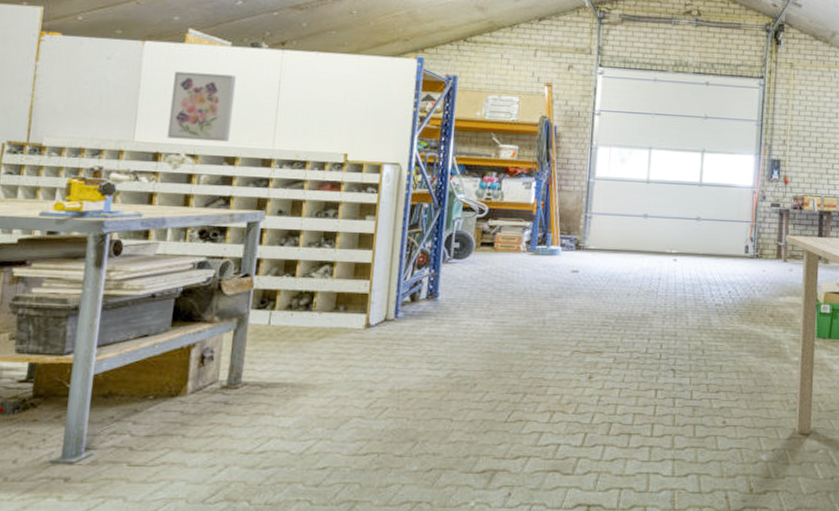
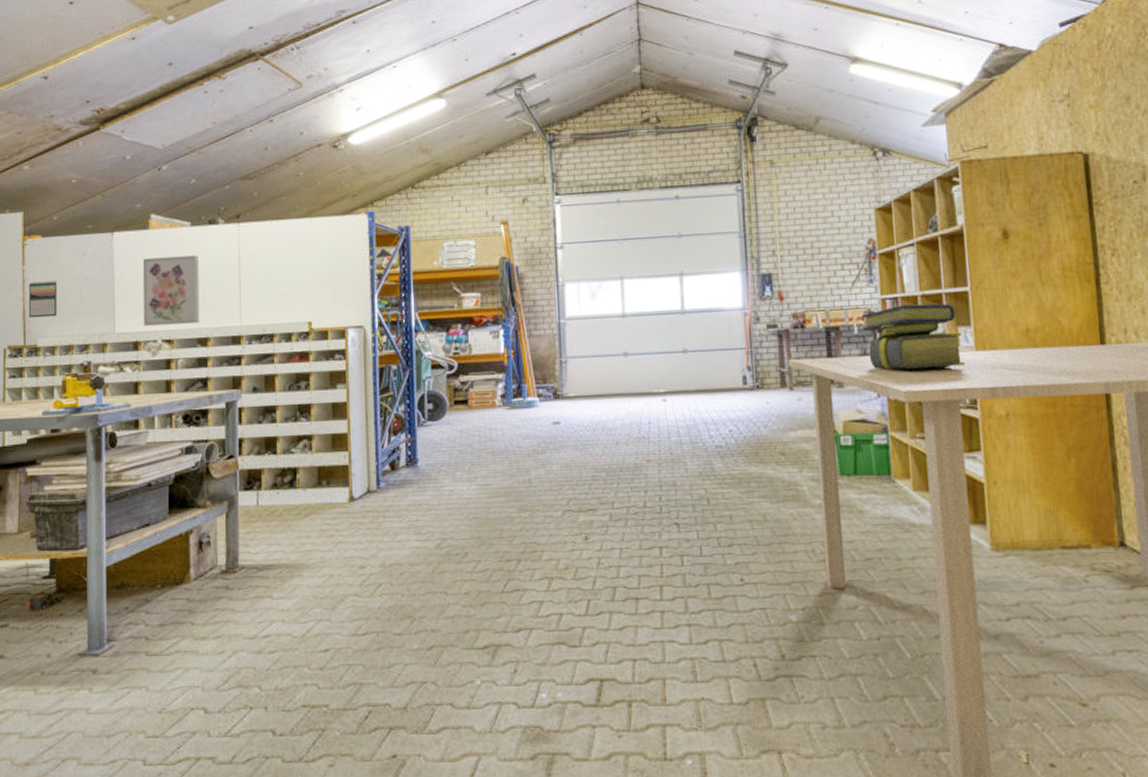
calendar: none [35,79,75,118] -> present [28,281,58,318]

